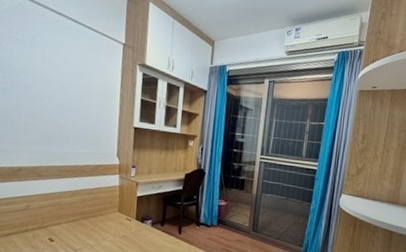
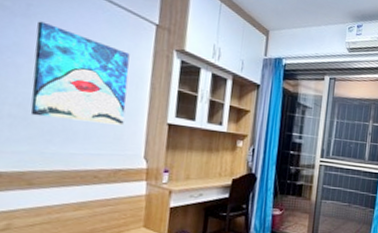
wall art: none [37,49,104,130] -> present [30,21,130,126]

